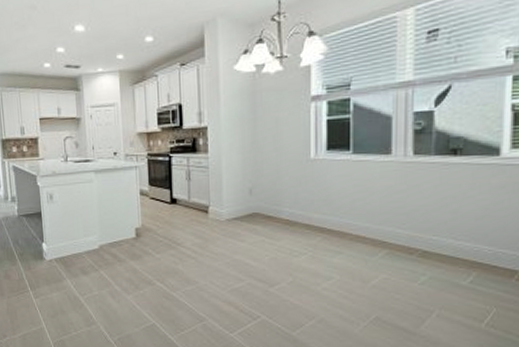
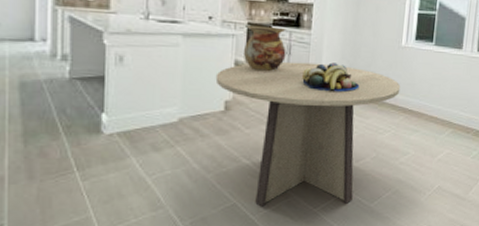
dining table: none [125,186,314,330] -> present [215,61,401,207]
vase: none [147,154,186,199] -> present [244,25,286,72]
fruit bowl: none [204,184,266,215] -> present [302,62,360,92]

